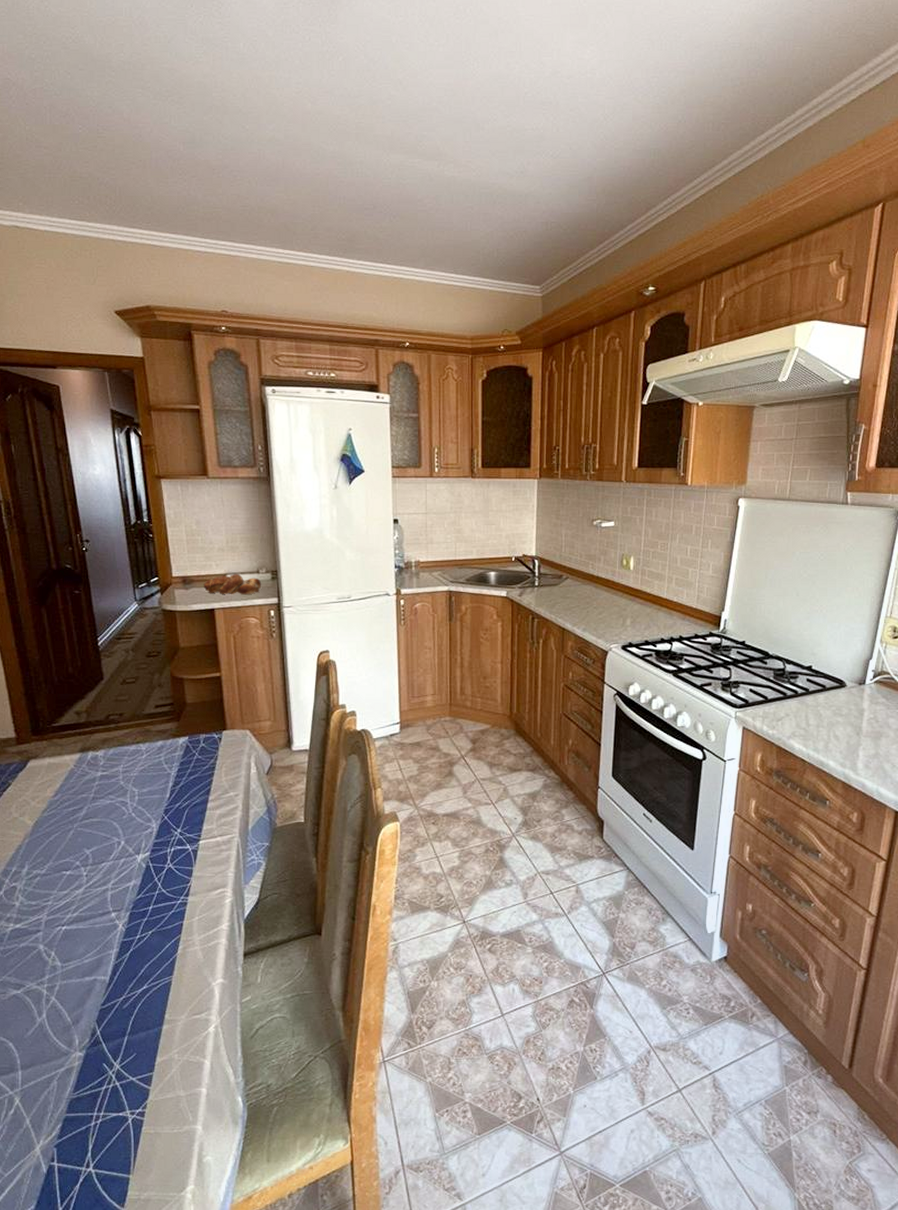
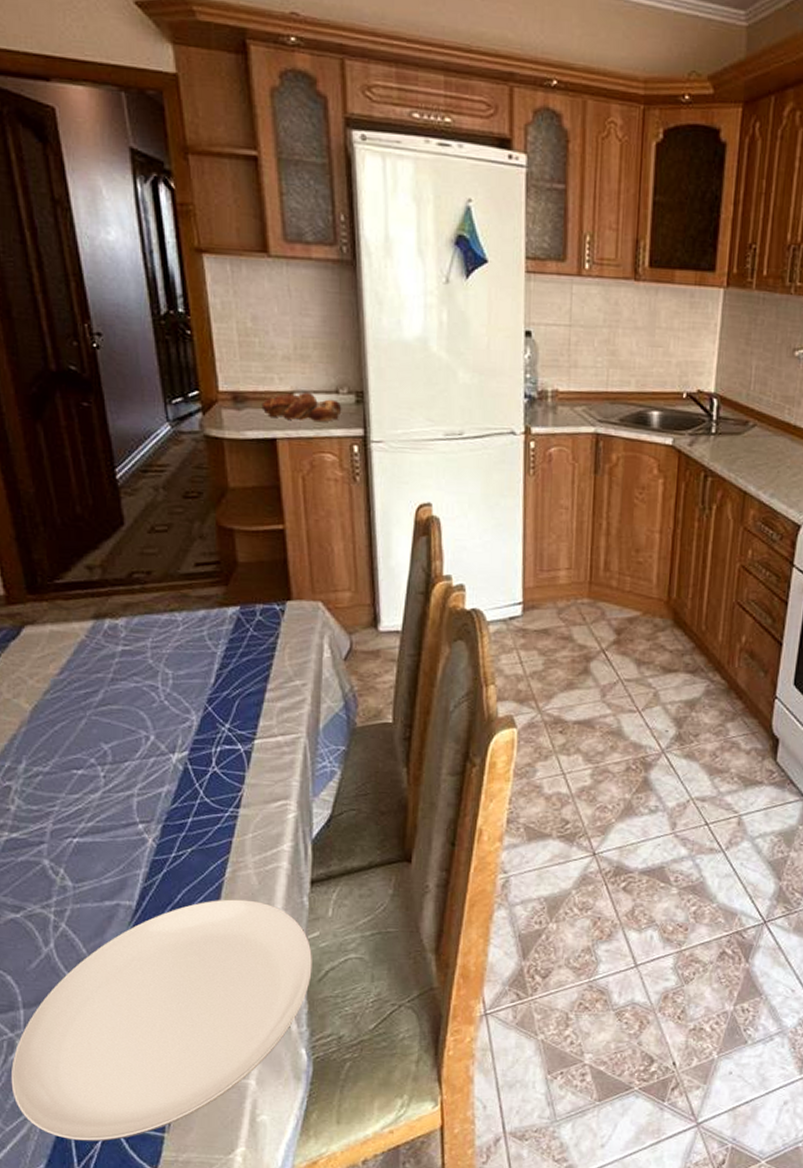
plate: none [10,971,246,1184] -> present [10,899,312,1142]

